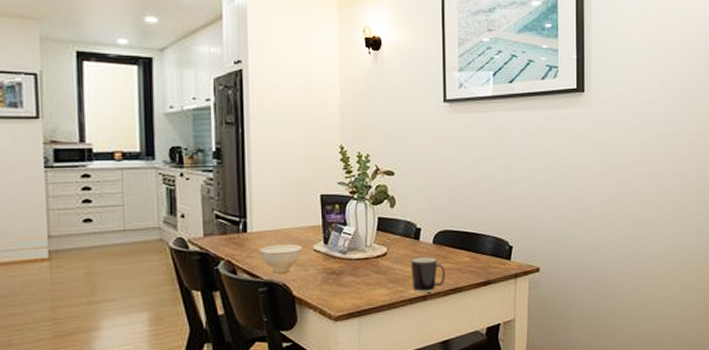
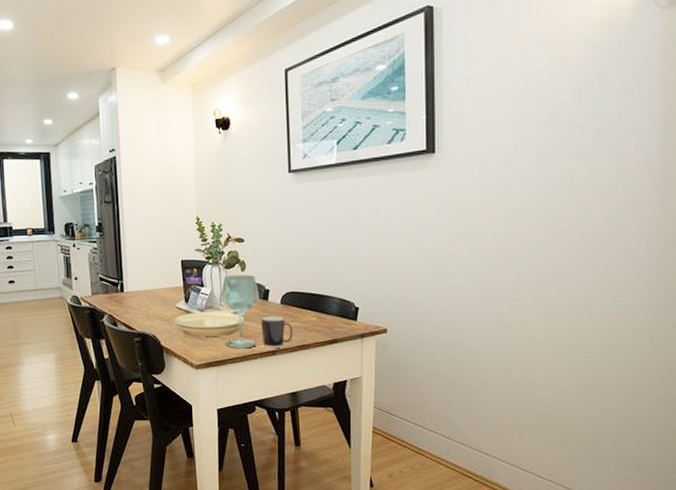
bowl: present [260,244,303,273] -> none [134,302,168,326]
plate: none [310,253,393,283] -> present [174,311,245,337]
wine glass: none [366,211,411,296] -> present [221,274,260,349]

